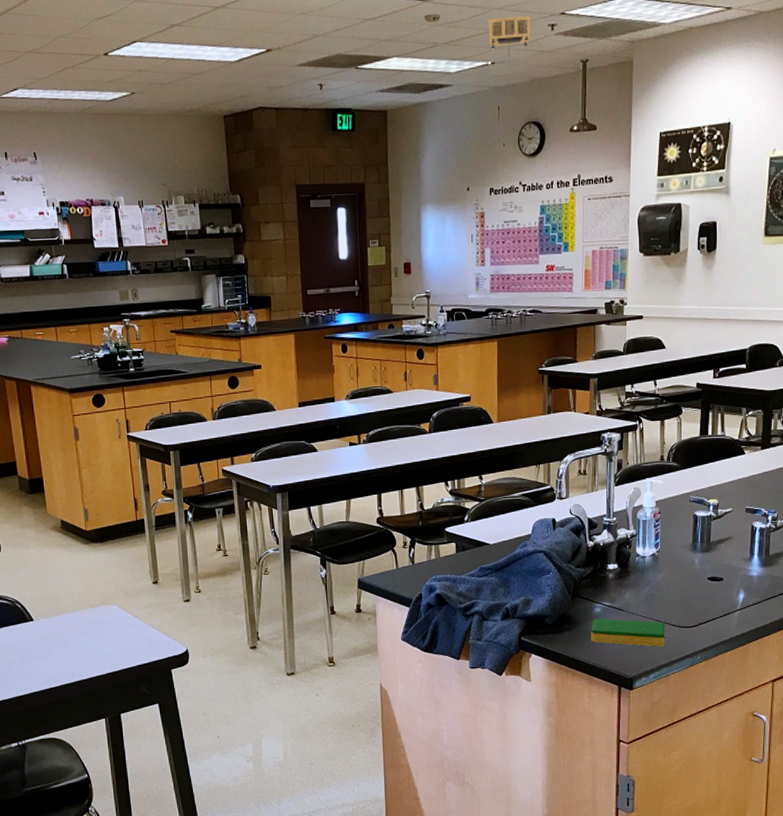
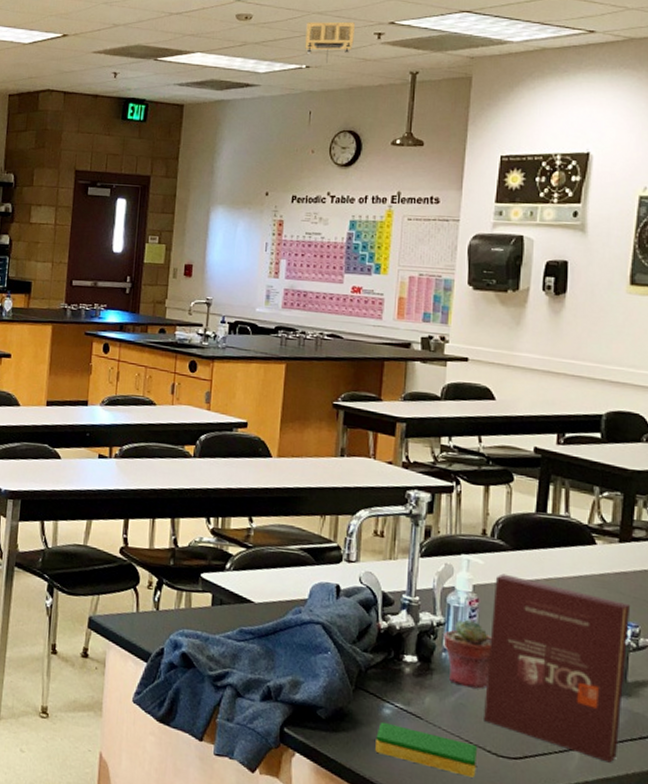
potted succulent: none [636,528,672,581] -> present [443,619,492,689]
book: none [669,488,770,617] -> present [484,573,630,763]

